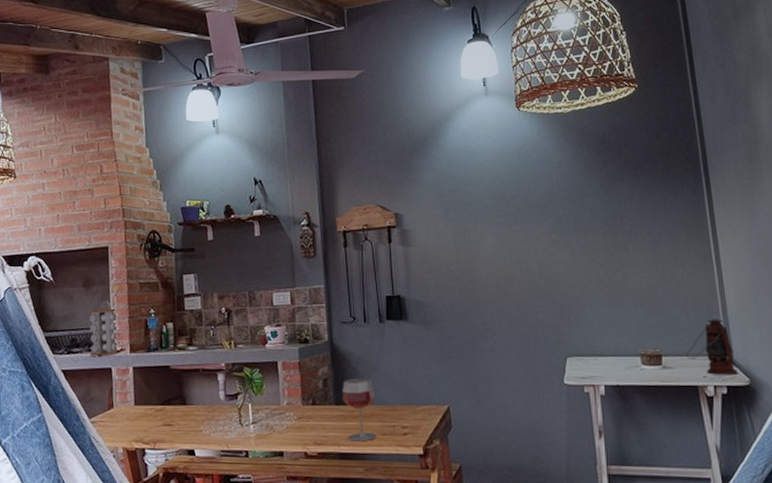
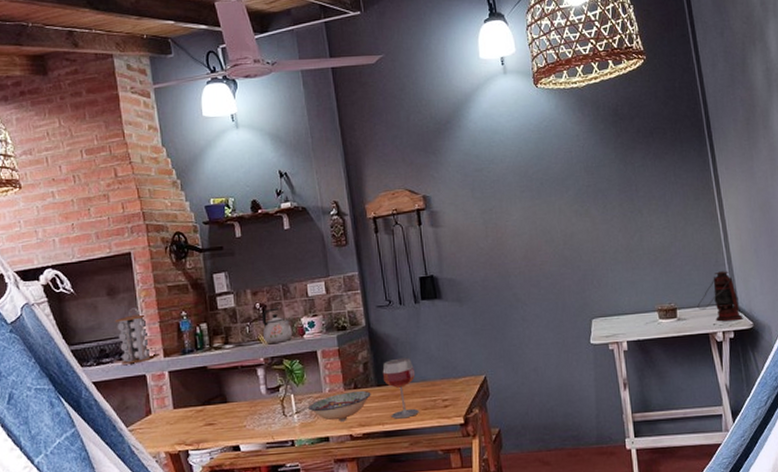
kettle: none [225,314,256,351] -> present [261,308,293,344]
bowl: none [265,407,329,437] -> present [308,390,371,421]

